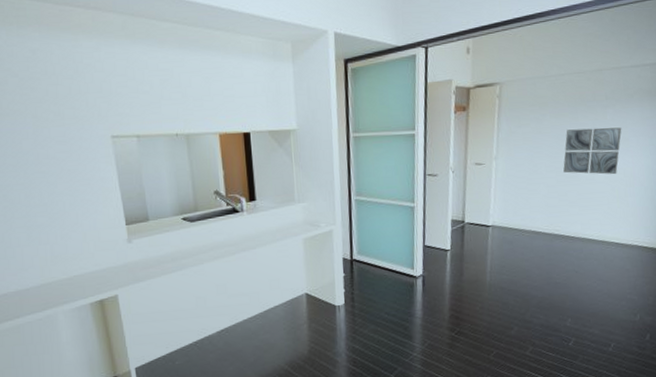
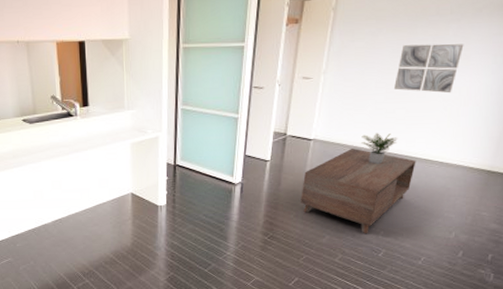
coffee table: none [484,216,594,322] -> present [301,133,416,233]

